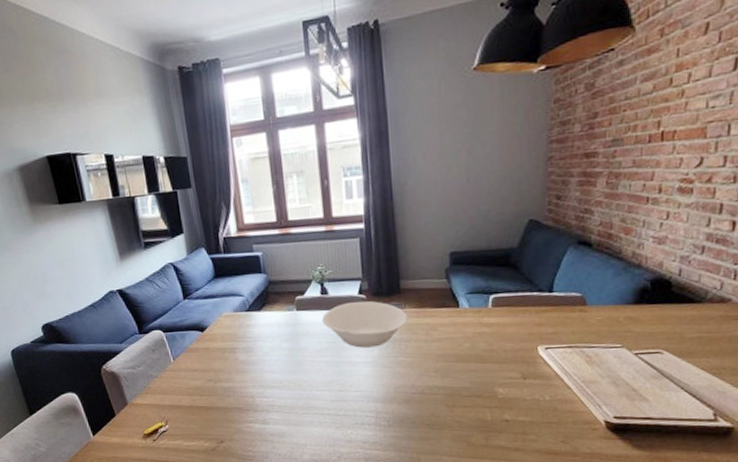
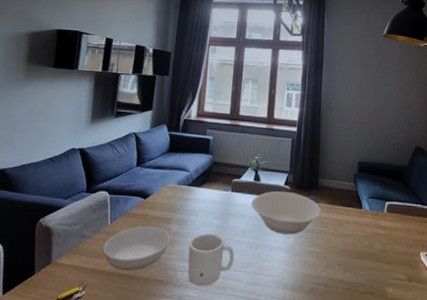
bowl: none [173,357,241,404] -> present [103,225,171,271]
mug: none [261,356,314,409] -> present [187,233,234,287]

